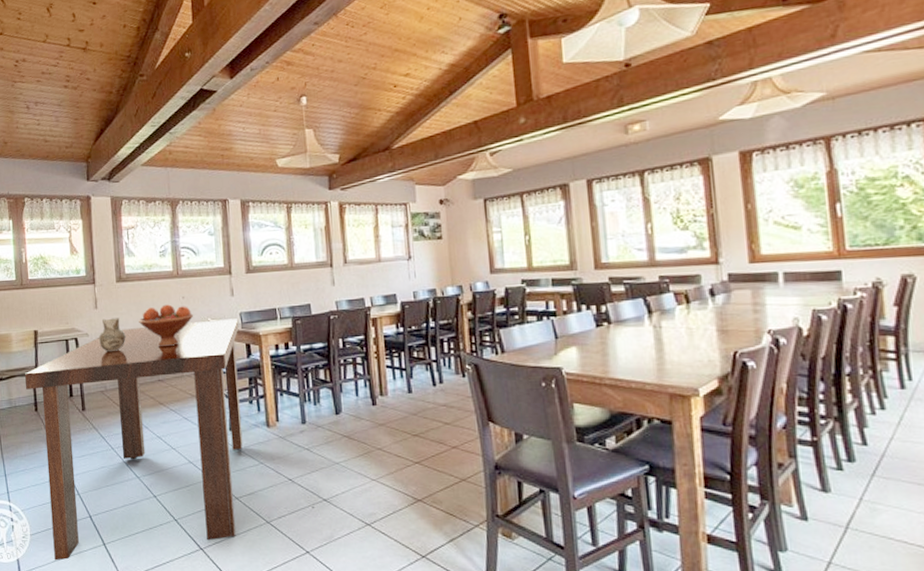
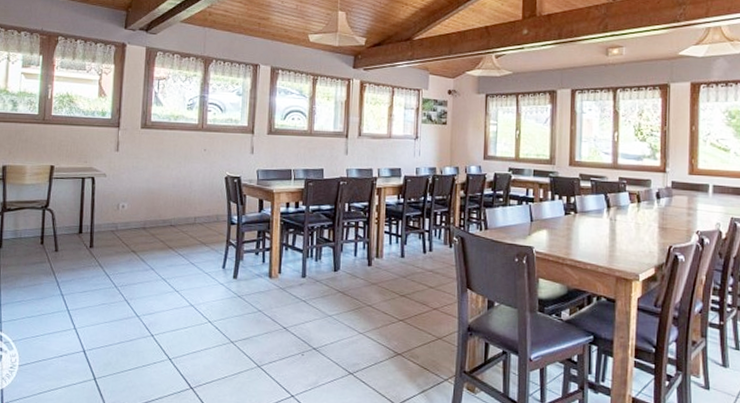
dining table: present [25,318,243,561] -> none [34,173,255,393]
ceramic pitcher: present [98,318,127,353] -> none [115,161,145,195]
fruit bowl: present [139,304,194,347] -> none [158,154,213,195]

